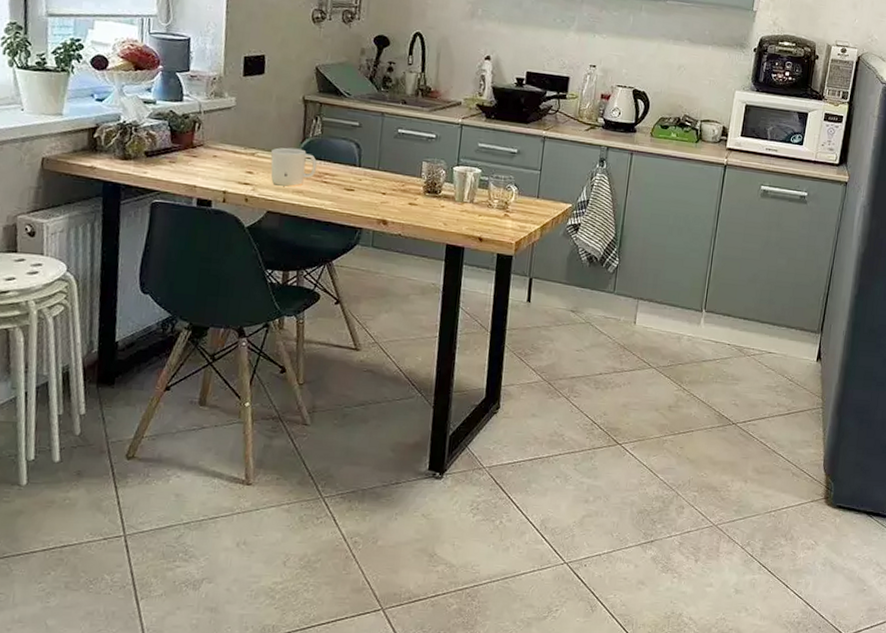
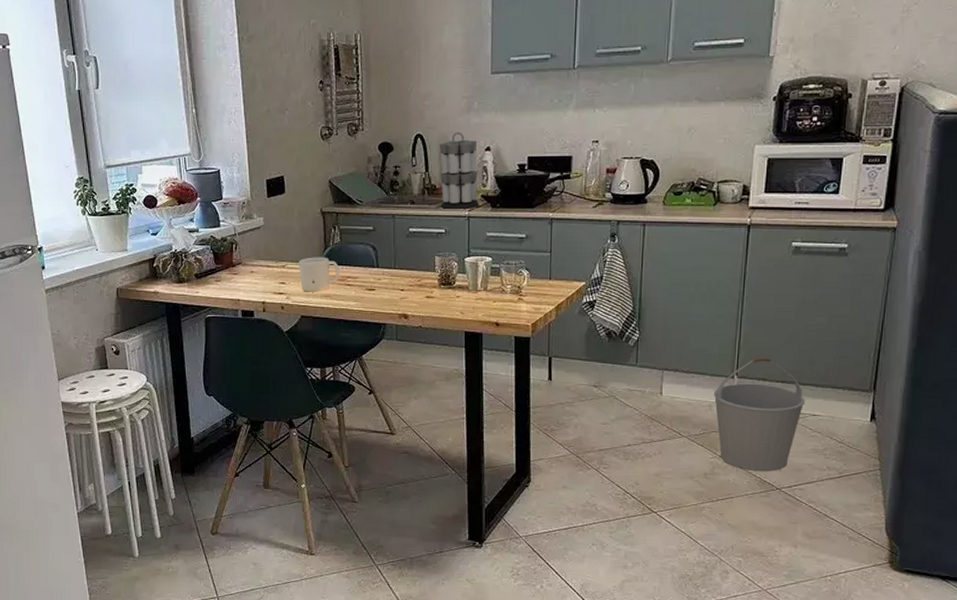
spice rack: none [434,36,477,117] -> present [439,132,479,210]
bucket: none [682,293,763,406] -> present [713,357,806,472]

